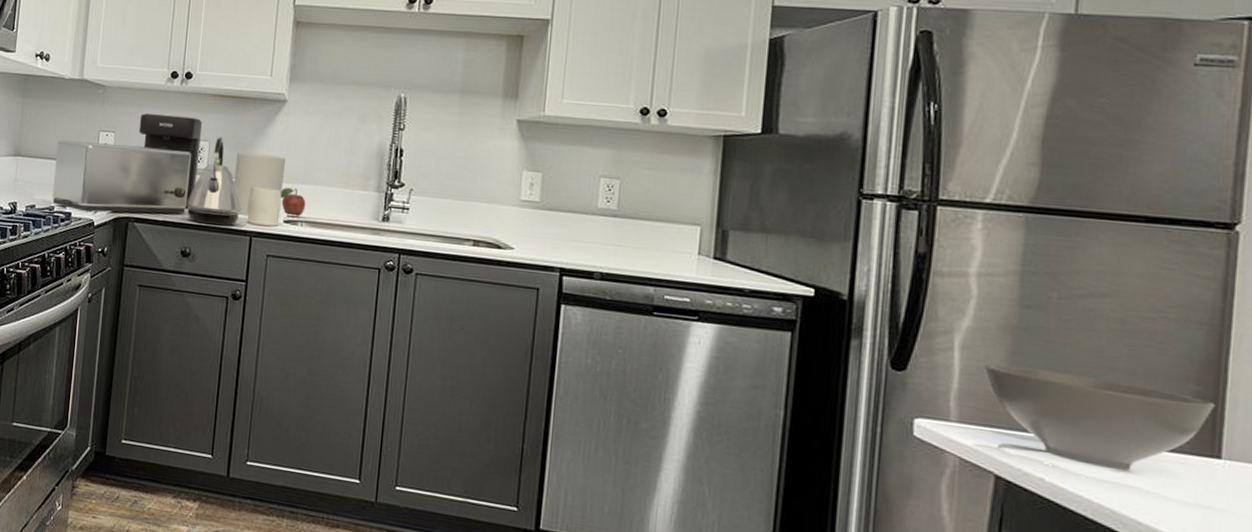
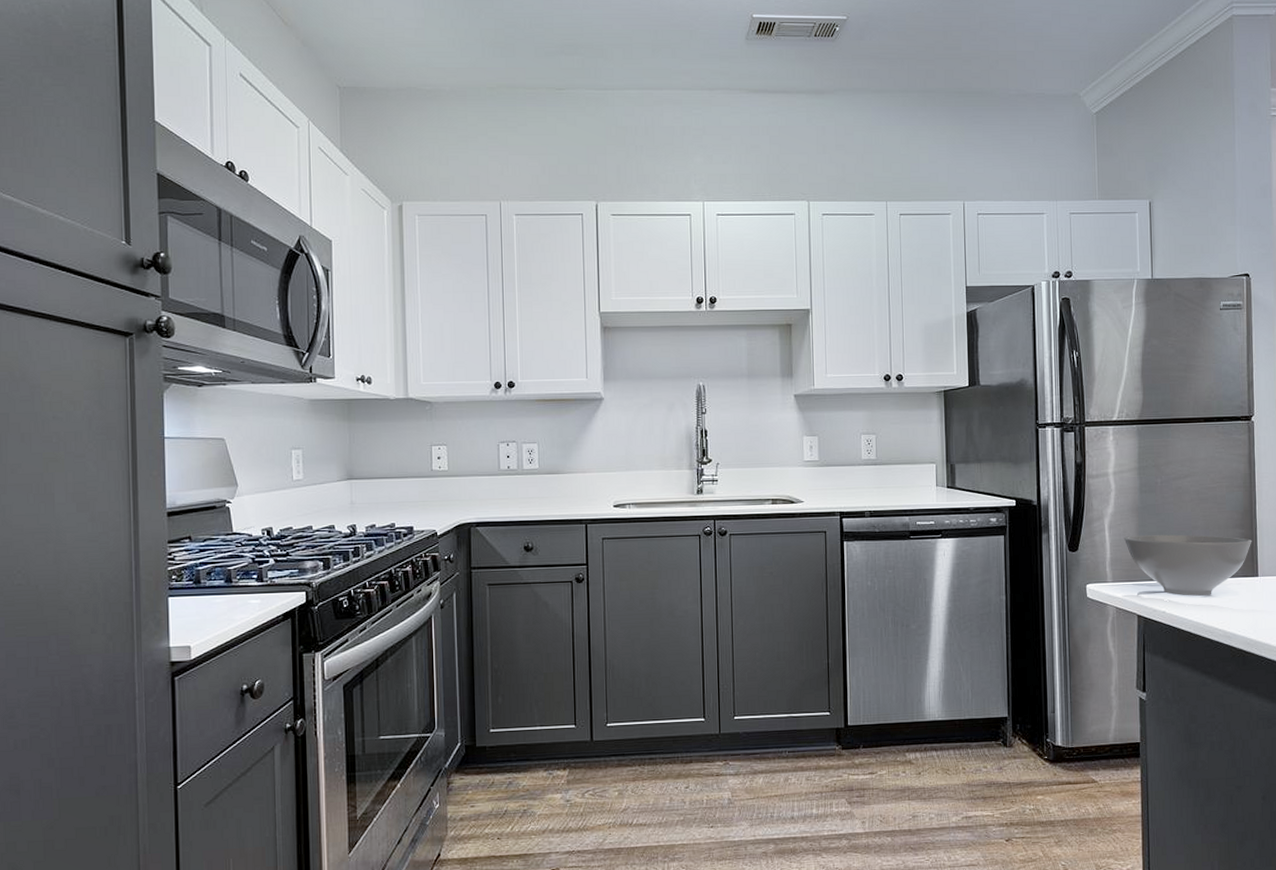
toaster: present [52,140,192,215] -> none [390,454,524,524]
coffee maker: present [138,113,202,207] -> none [469,423,531,506]
kettle: present [186,136,242,226] -> none [524,437,575,519]
pen holder: present [234,152,286,217] -> none [564,449,609,507]
mug: present [246,186,282,227] -> none [580,478,610,513]
fruit: present [280,187,306,217] -> none [608,475,631,500]

